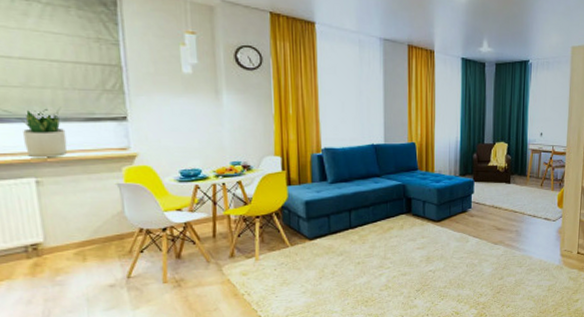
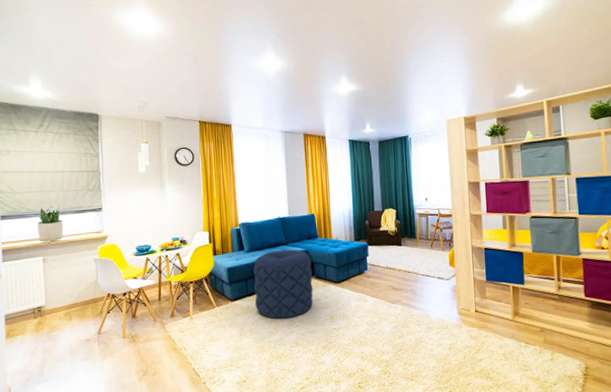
pouf: none [338,182,409,260] -> present [253,249,313,319]

